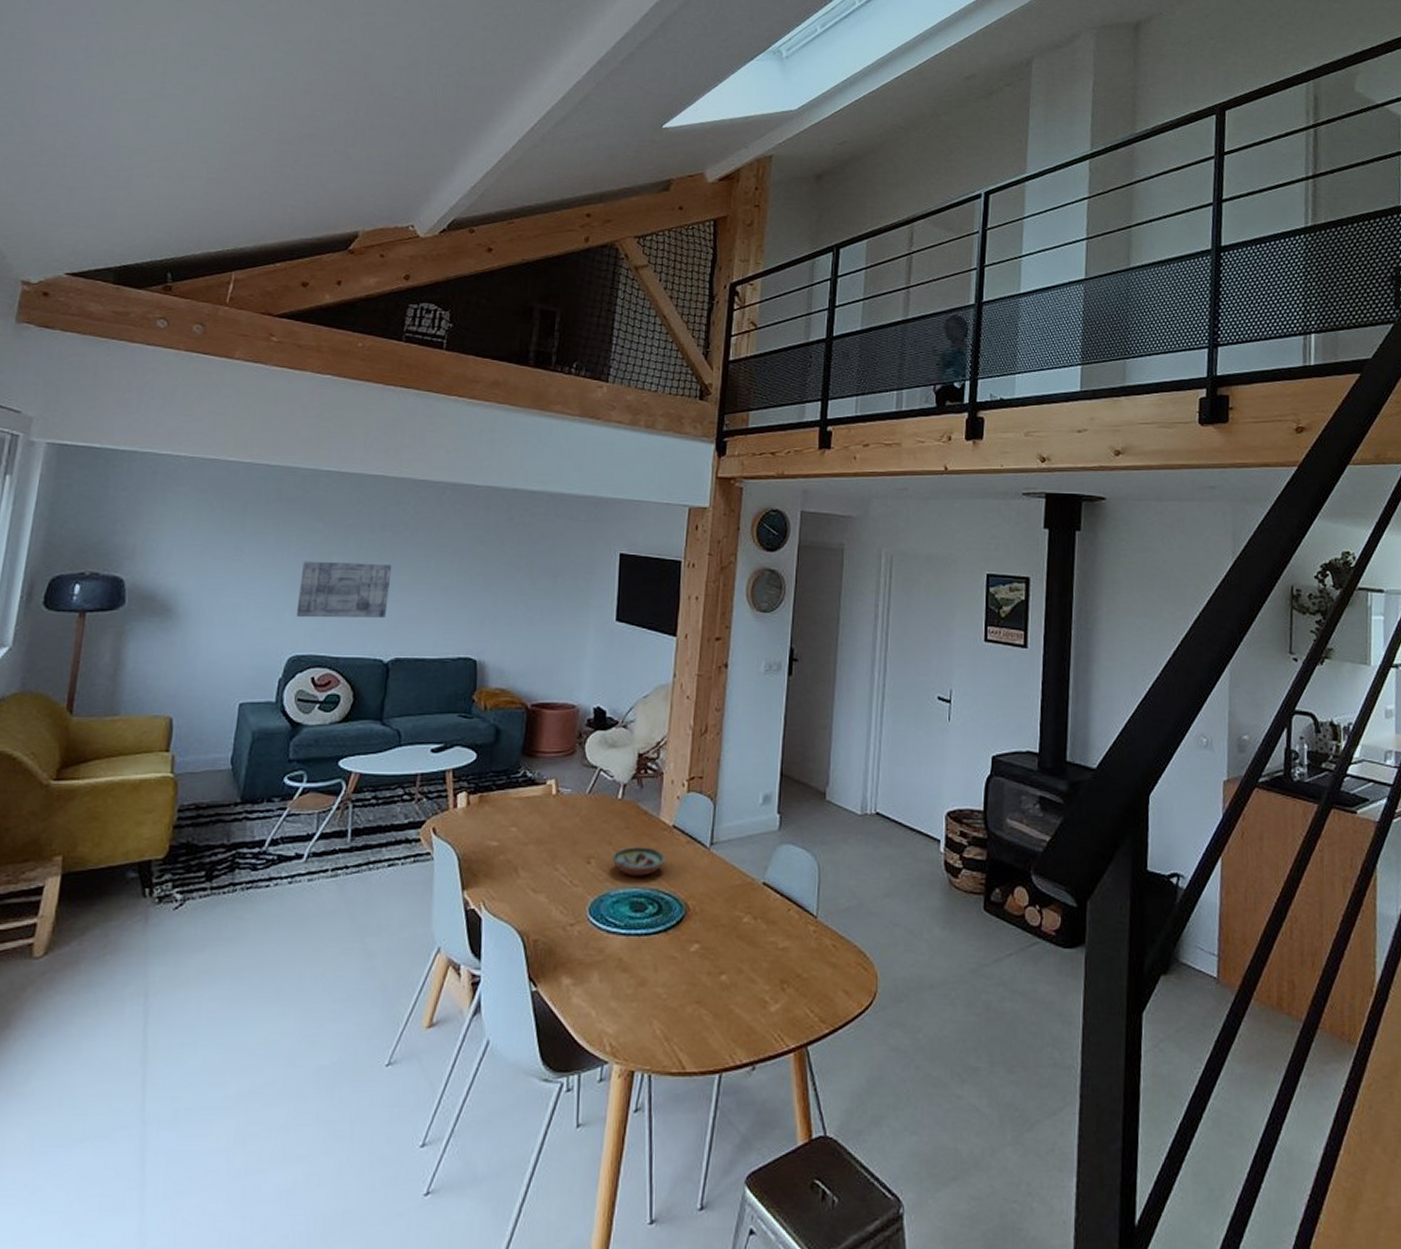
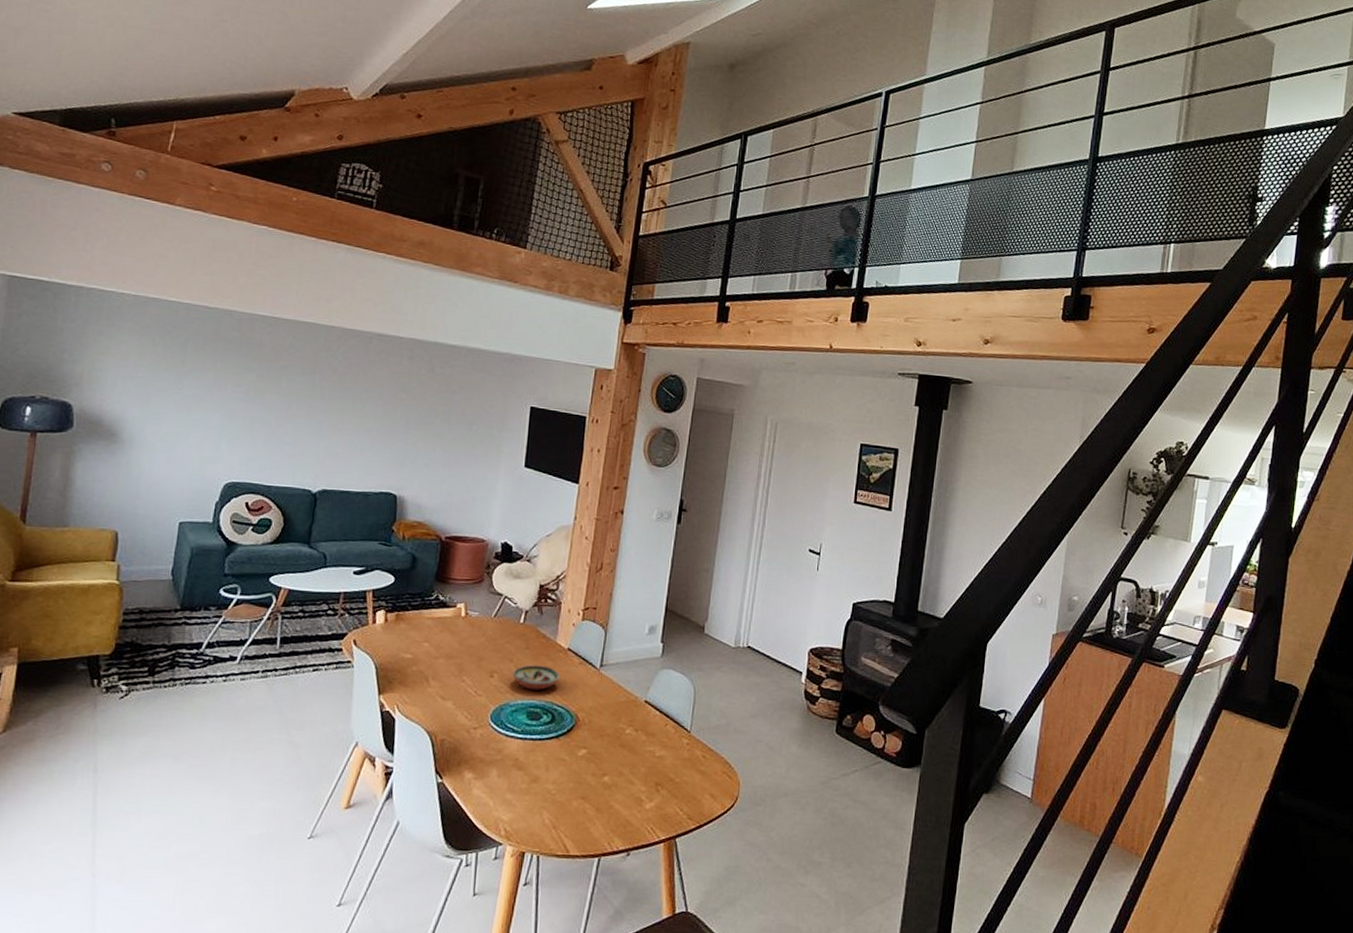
wall art: present [296,561,392,618] -> none [232,397,321,452]

